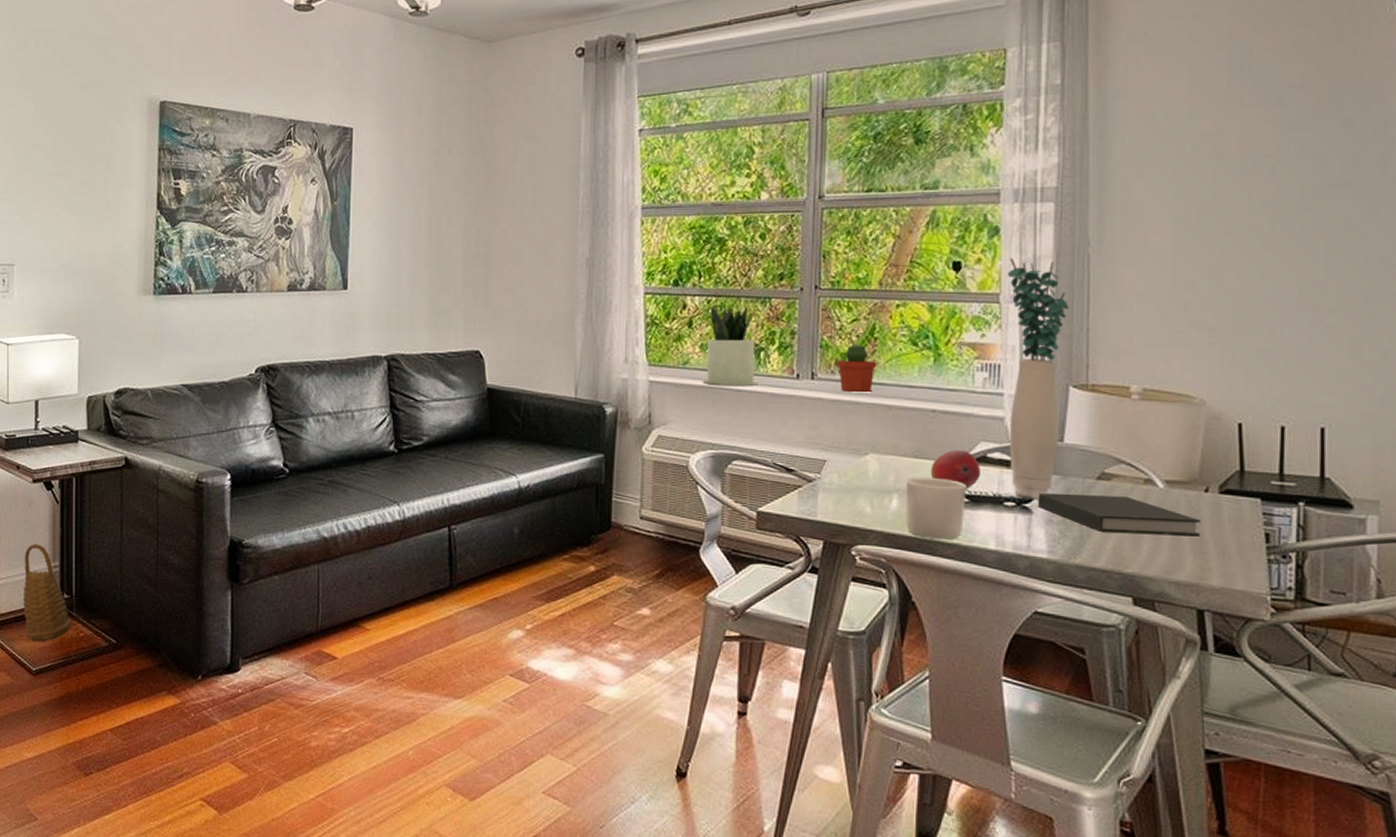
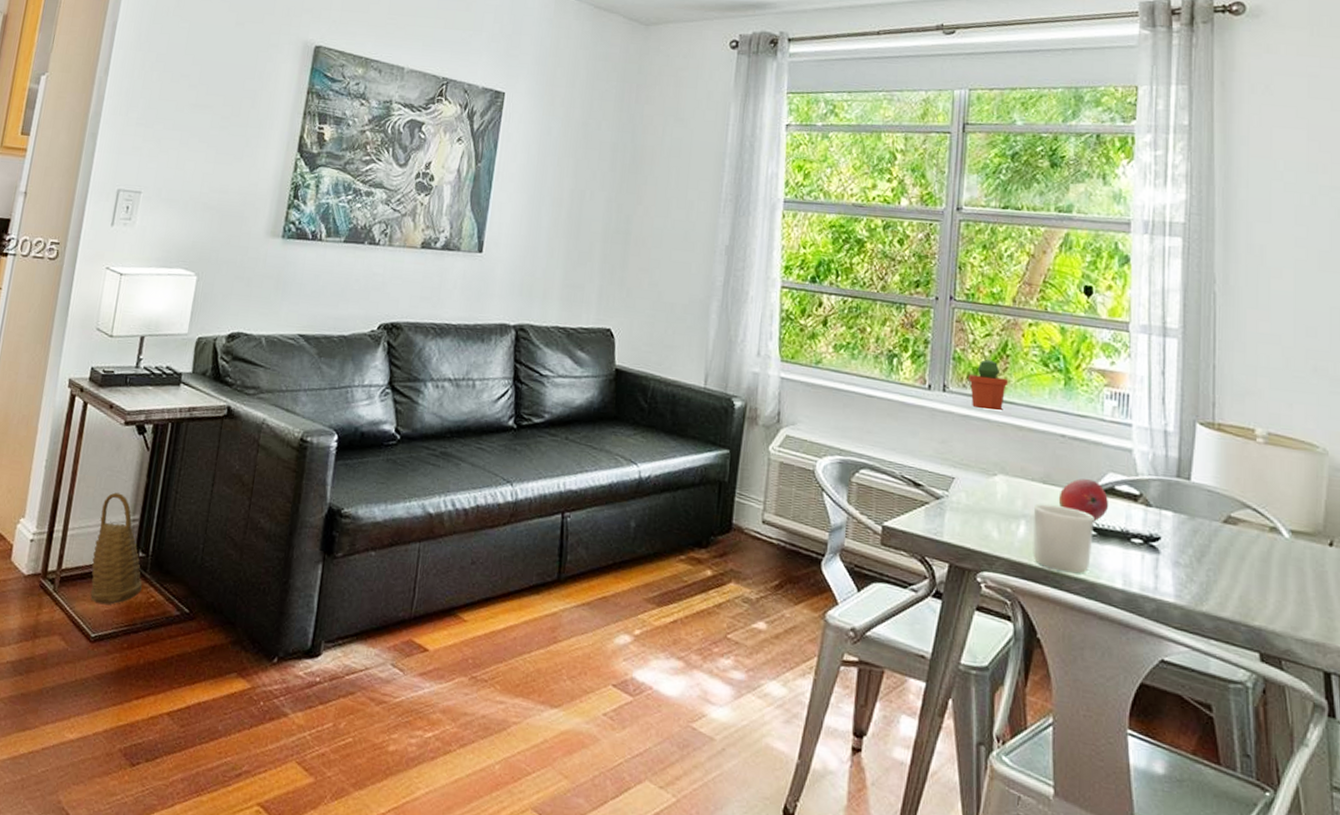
planter: present [702,305,758,387] -> none [833,306,890,394]
vase: present [1007,258,1069,500] -> none [1136,288,1196,540]
book: present [1037,492,1201,537] -> none [1164,531,1326,593]

